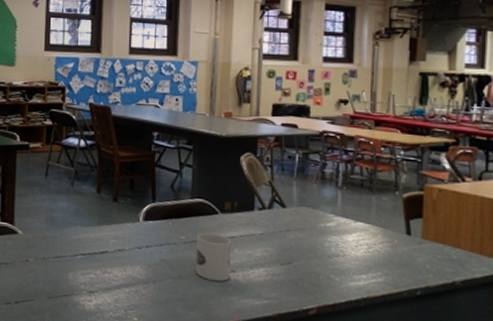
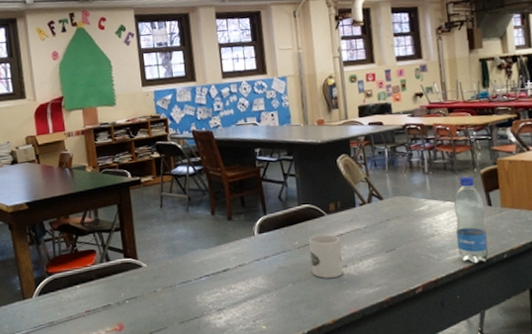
bottle: none [363,197,402,296] -> present [453,176,488,264]

